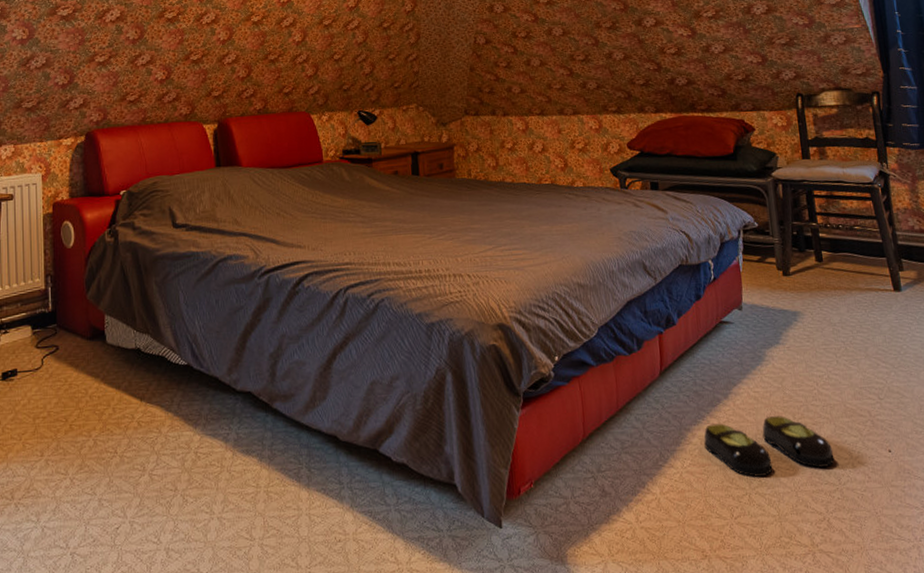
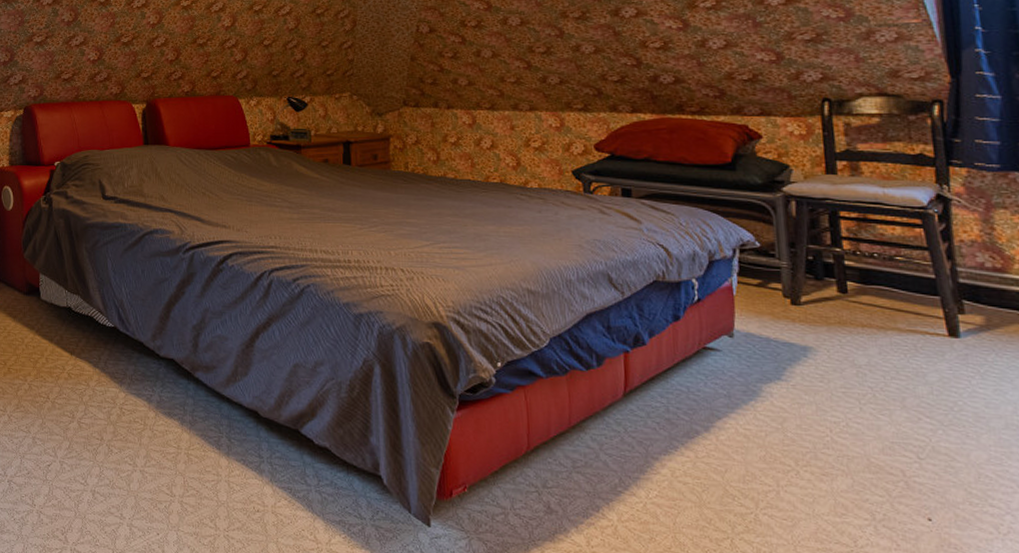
slippers: present [703,416,835,477] -> none [675,456,850,525]

